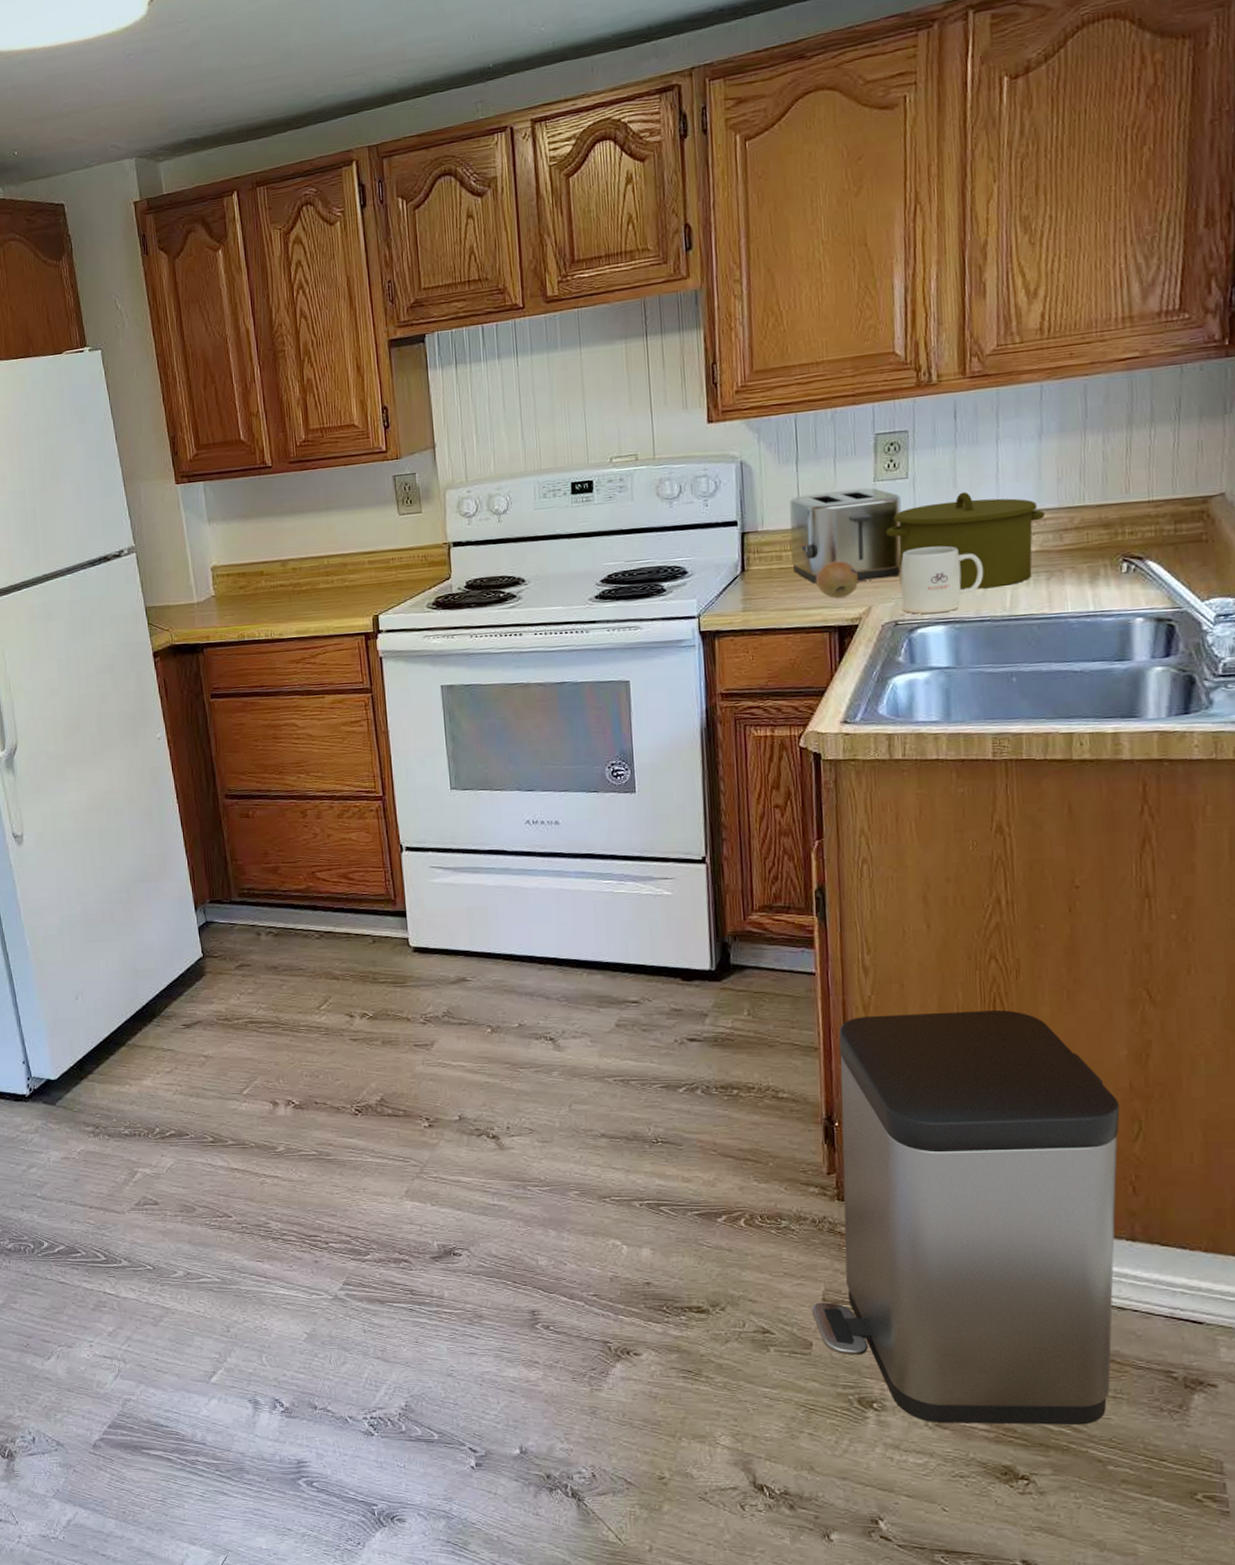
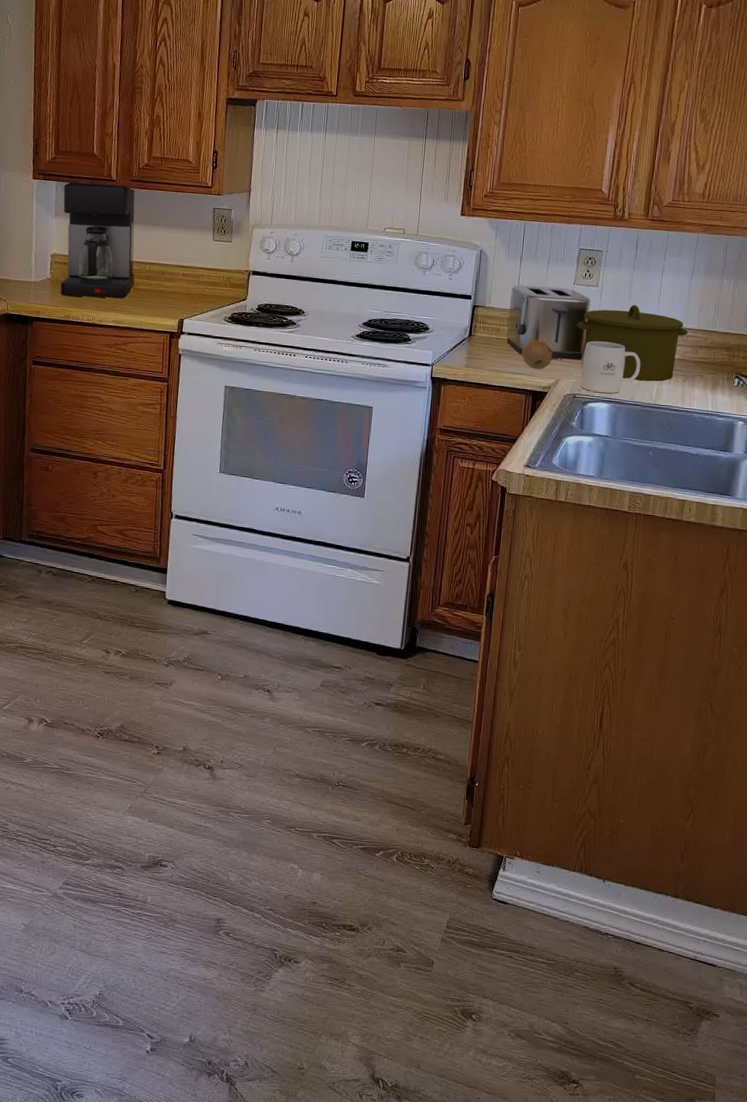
coffee maker: none [213,470,313,613] -> present [60,180,135,299]
pedal bin: present [811,1010,1120,1425] -> none [436,700,680,1041]

